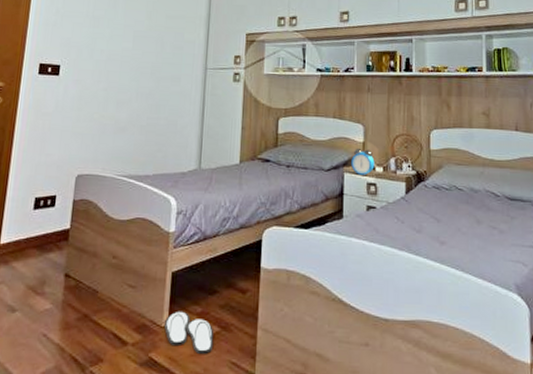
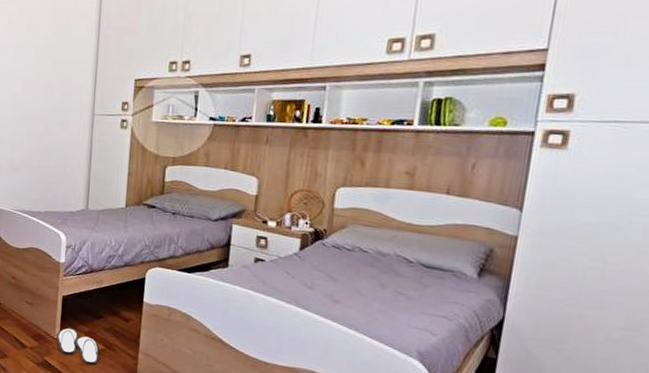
alarm clock: present [351,149,375,176] -> none [241,201,268,230]

